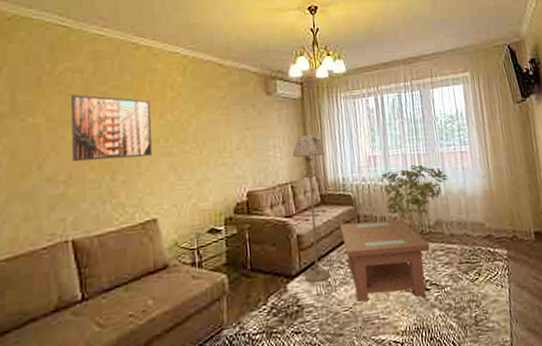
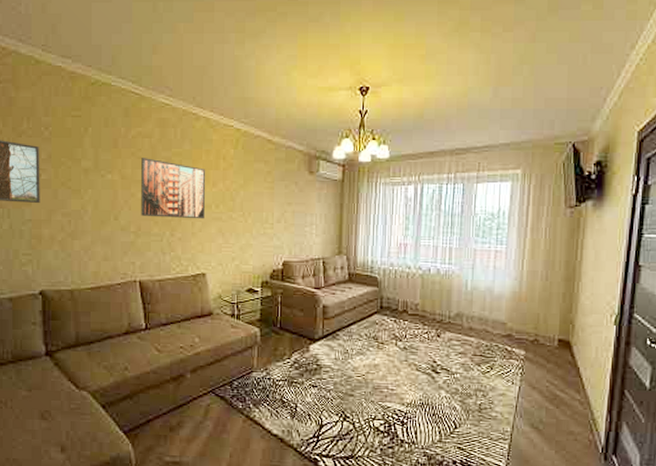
floor lamp: present [292,134,330,283] -> none [326,216,357,349]
coffee table: present [340,219,430,303] -> none [363,302,446,378]
shrub: present [381,164,449,237] -> none [409,256,478,325]

